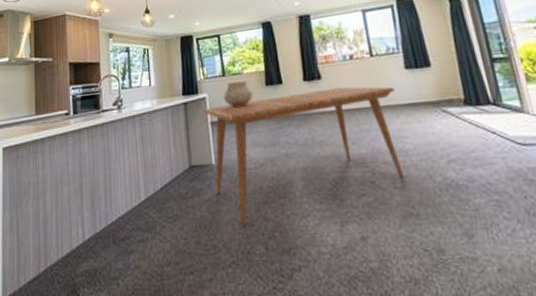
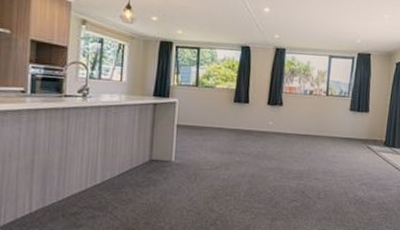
dining table: present [203,87,404,226] -> none [171,112,338,213]
ceramic pot: present [223,81,254,107] -> none [193,93,221,116]

